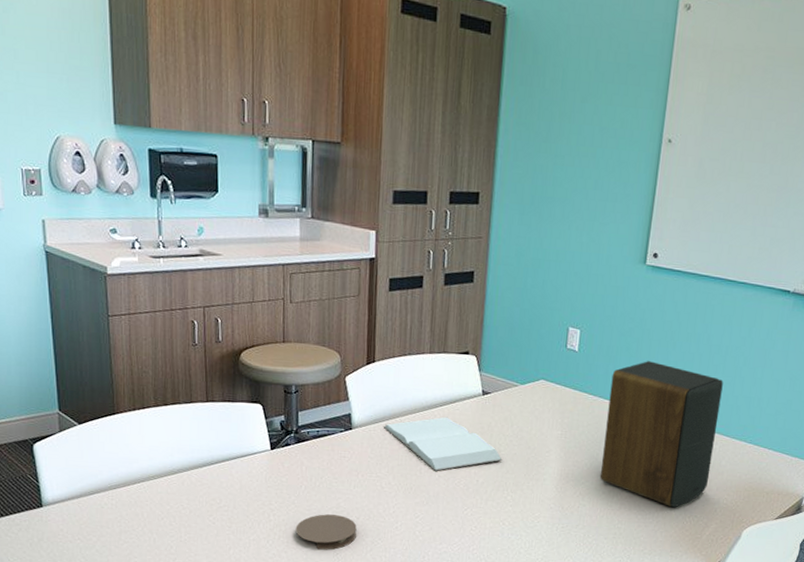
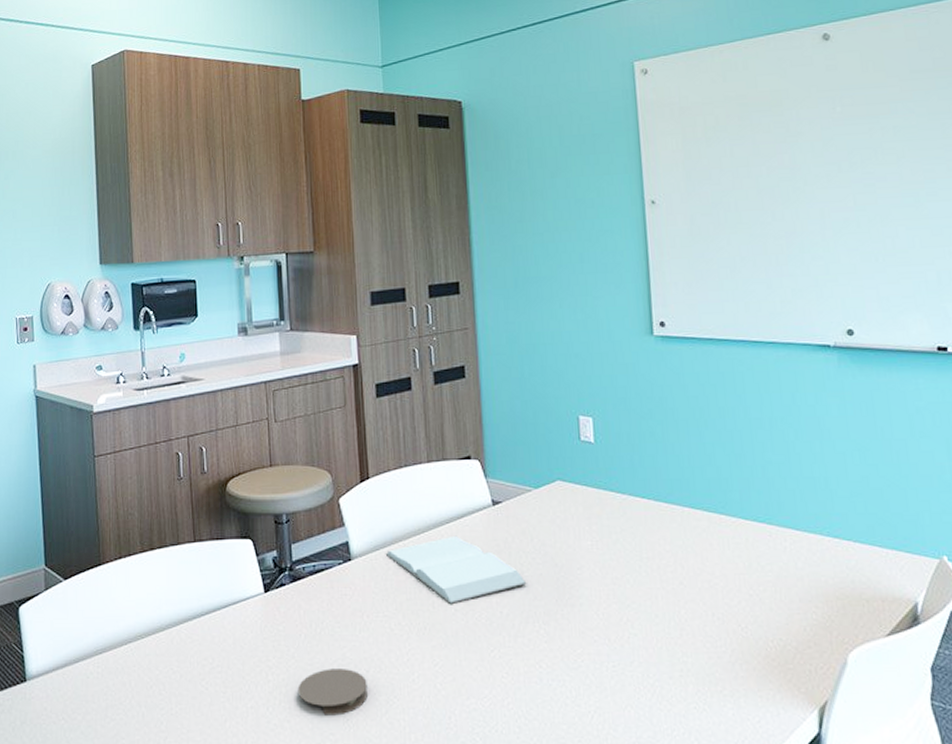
speaker: present [600,361,723,508] -> none [639,446,787,630]

